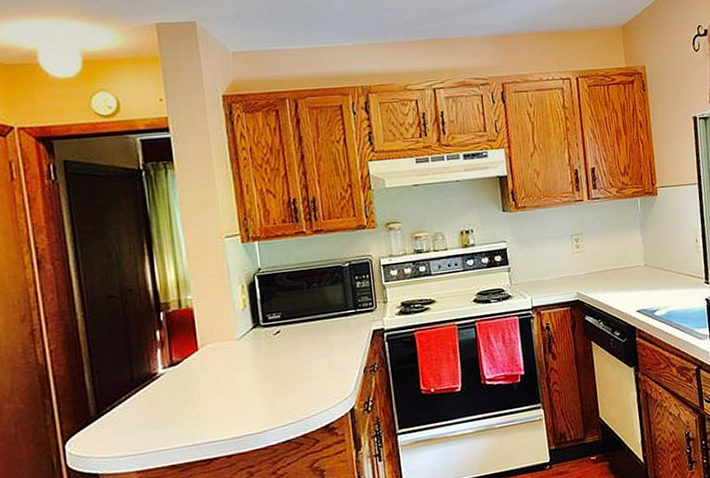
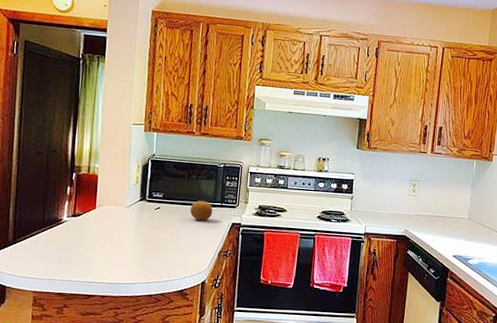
fruit: none [317,311,347,336] -> present [189,200,213,221]

